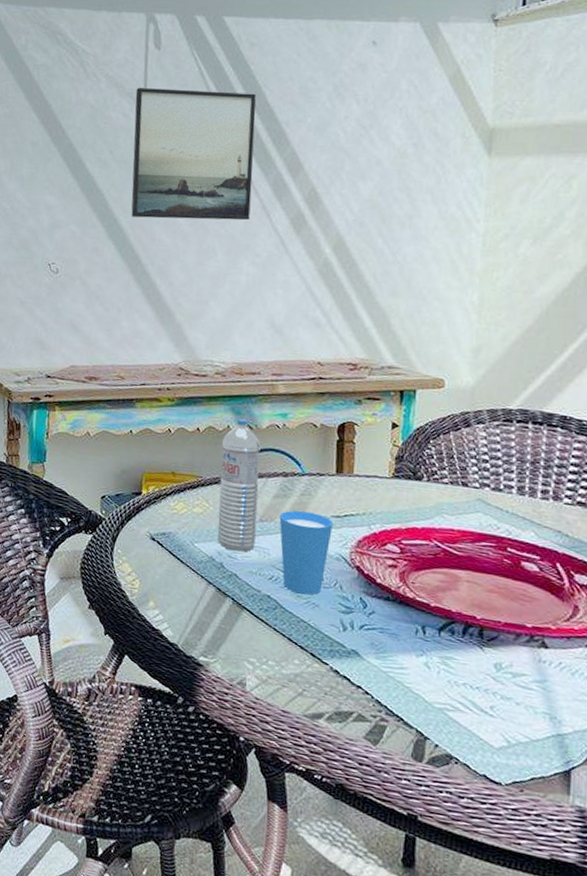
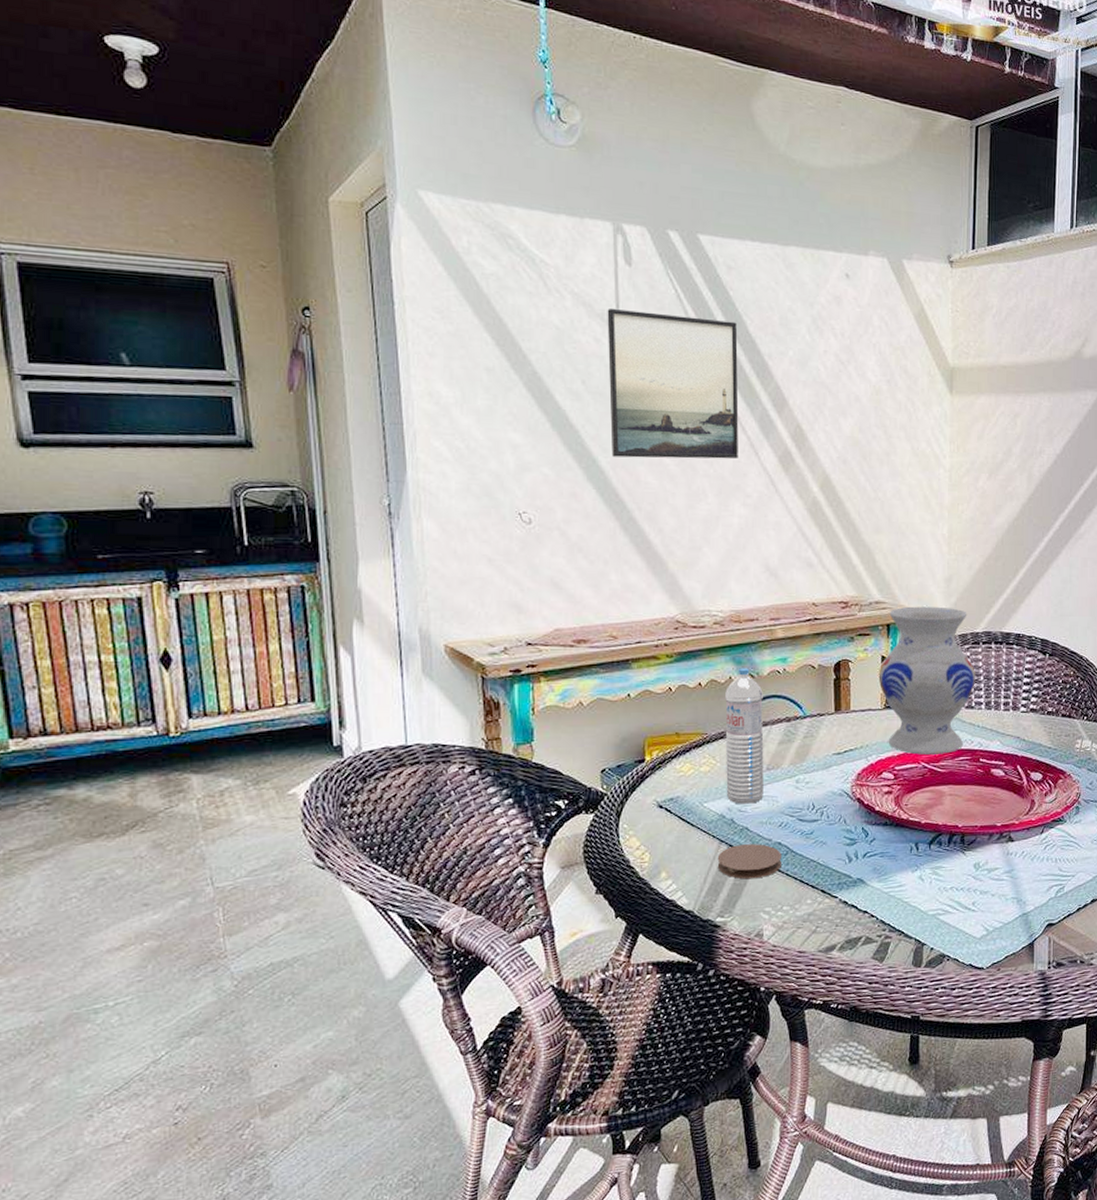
coaster: none [203,589,270,627] -> present [717,844,782,880]
cup: present [279,510,333,595] -> none [785,753,834,835]
vase: none [387,374,506,536] -> present [878,606,975,756]

